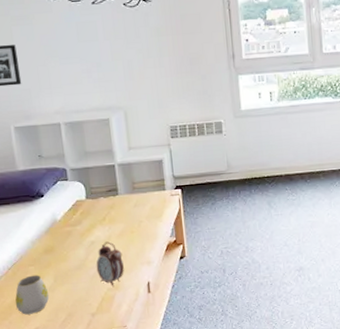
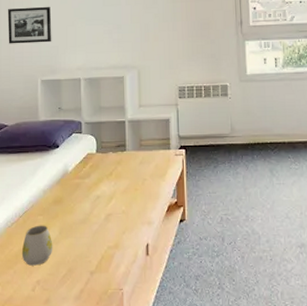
alarm clock: present [96,241,124,287] -> none [99,197,125,245]

